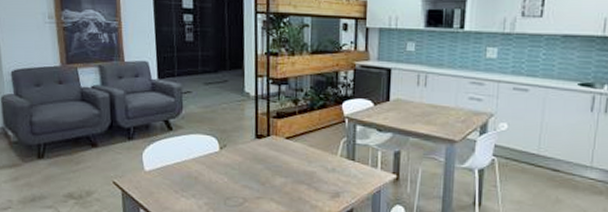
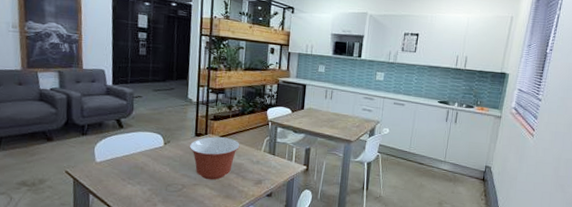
mixing bowl: none [249,138,310,193] -> present [189,136,240,180]

